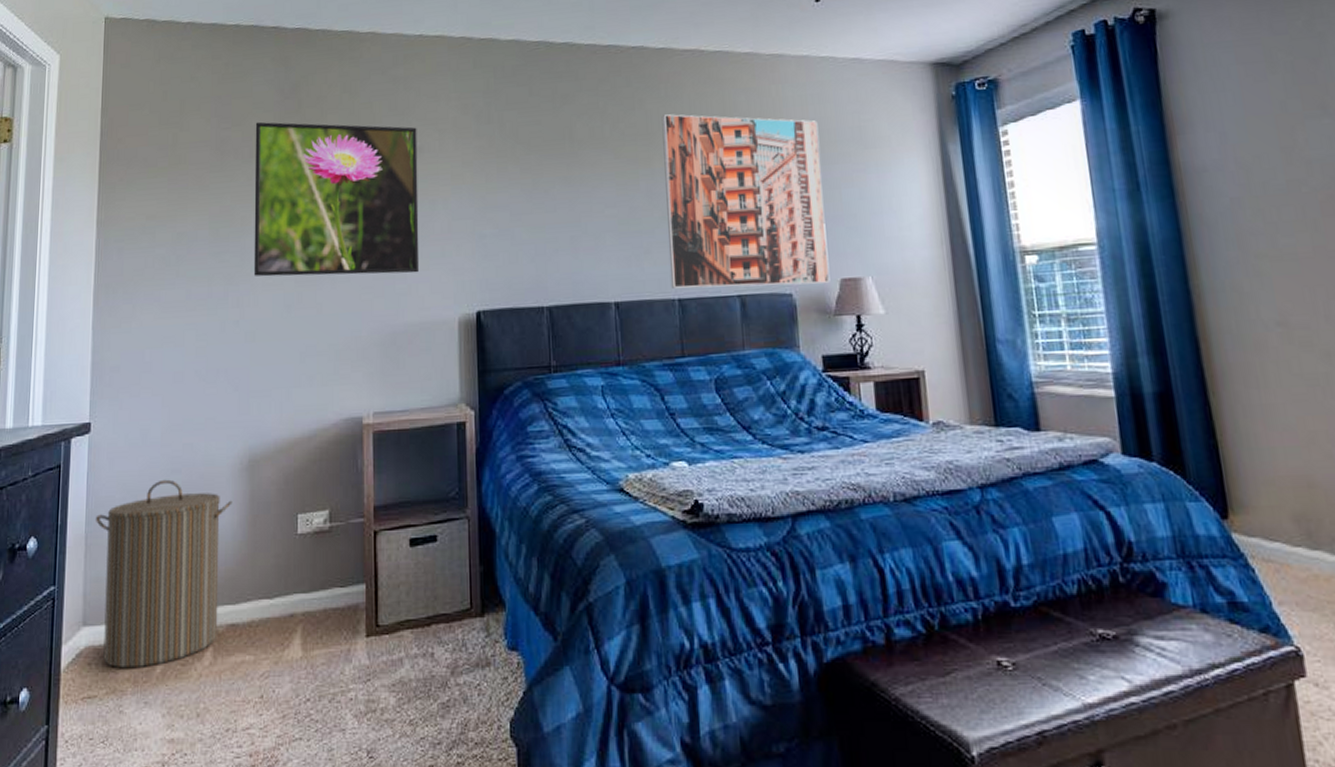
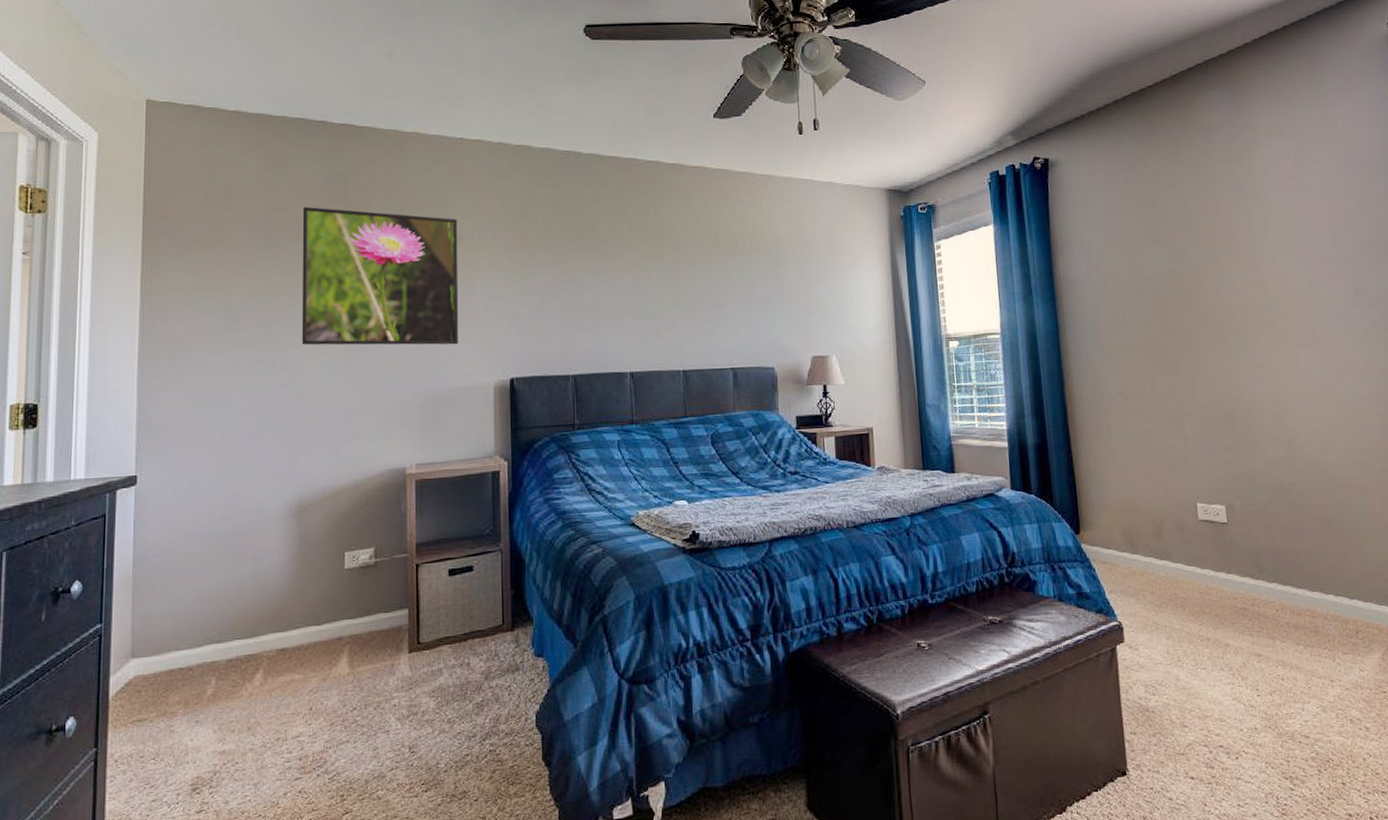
laundry hamper: present [96,479,233,669] -> none [144,525,282,694]
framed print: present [661,114,830,289] -> none [672,219,804,362]

